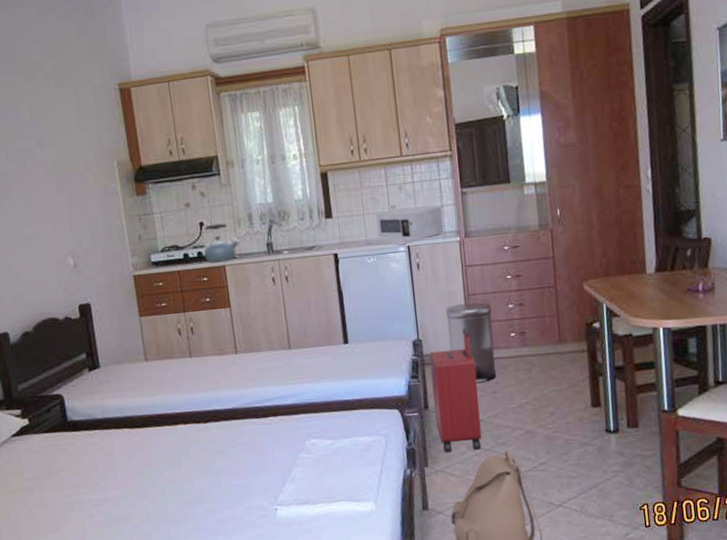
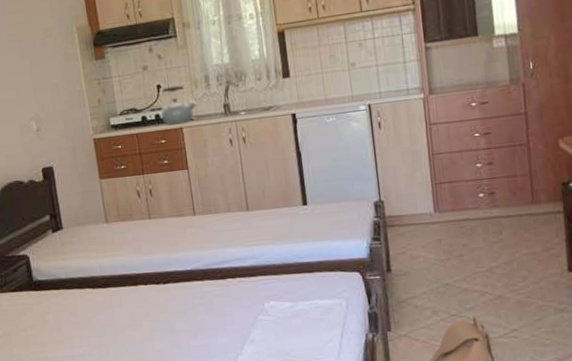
microwave: present [364,206,444,246] -> none [323,62,407,104]
suitcase: present [429,326,482,453] -> none [391,187,448,318]
pedal bin: present [446,302,497,384] -> none [409,162,464,246]

